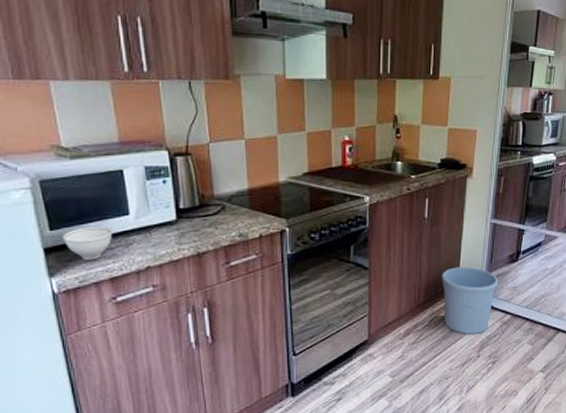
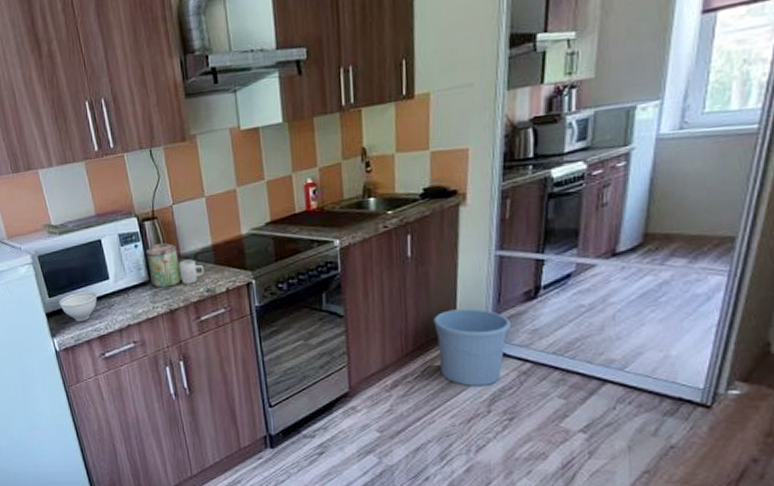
canister: none [175,181,213,230] -> present [146,242,182,289]
mug: none [212,201,238,227] -> present [179,259,205,285]

